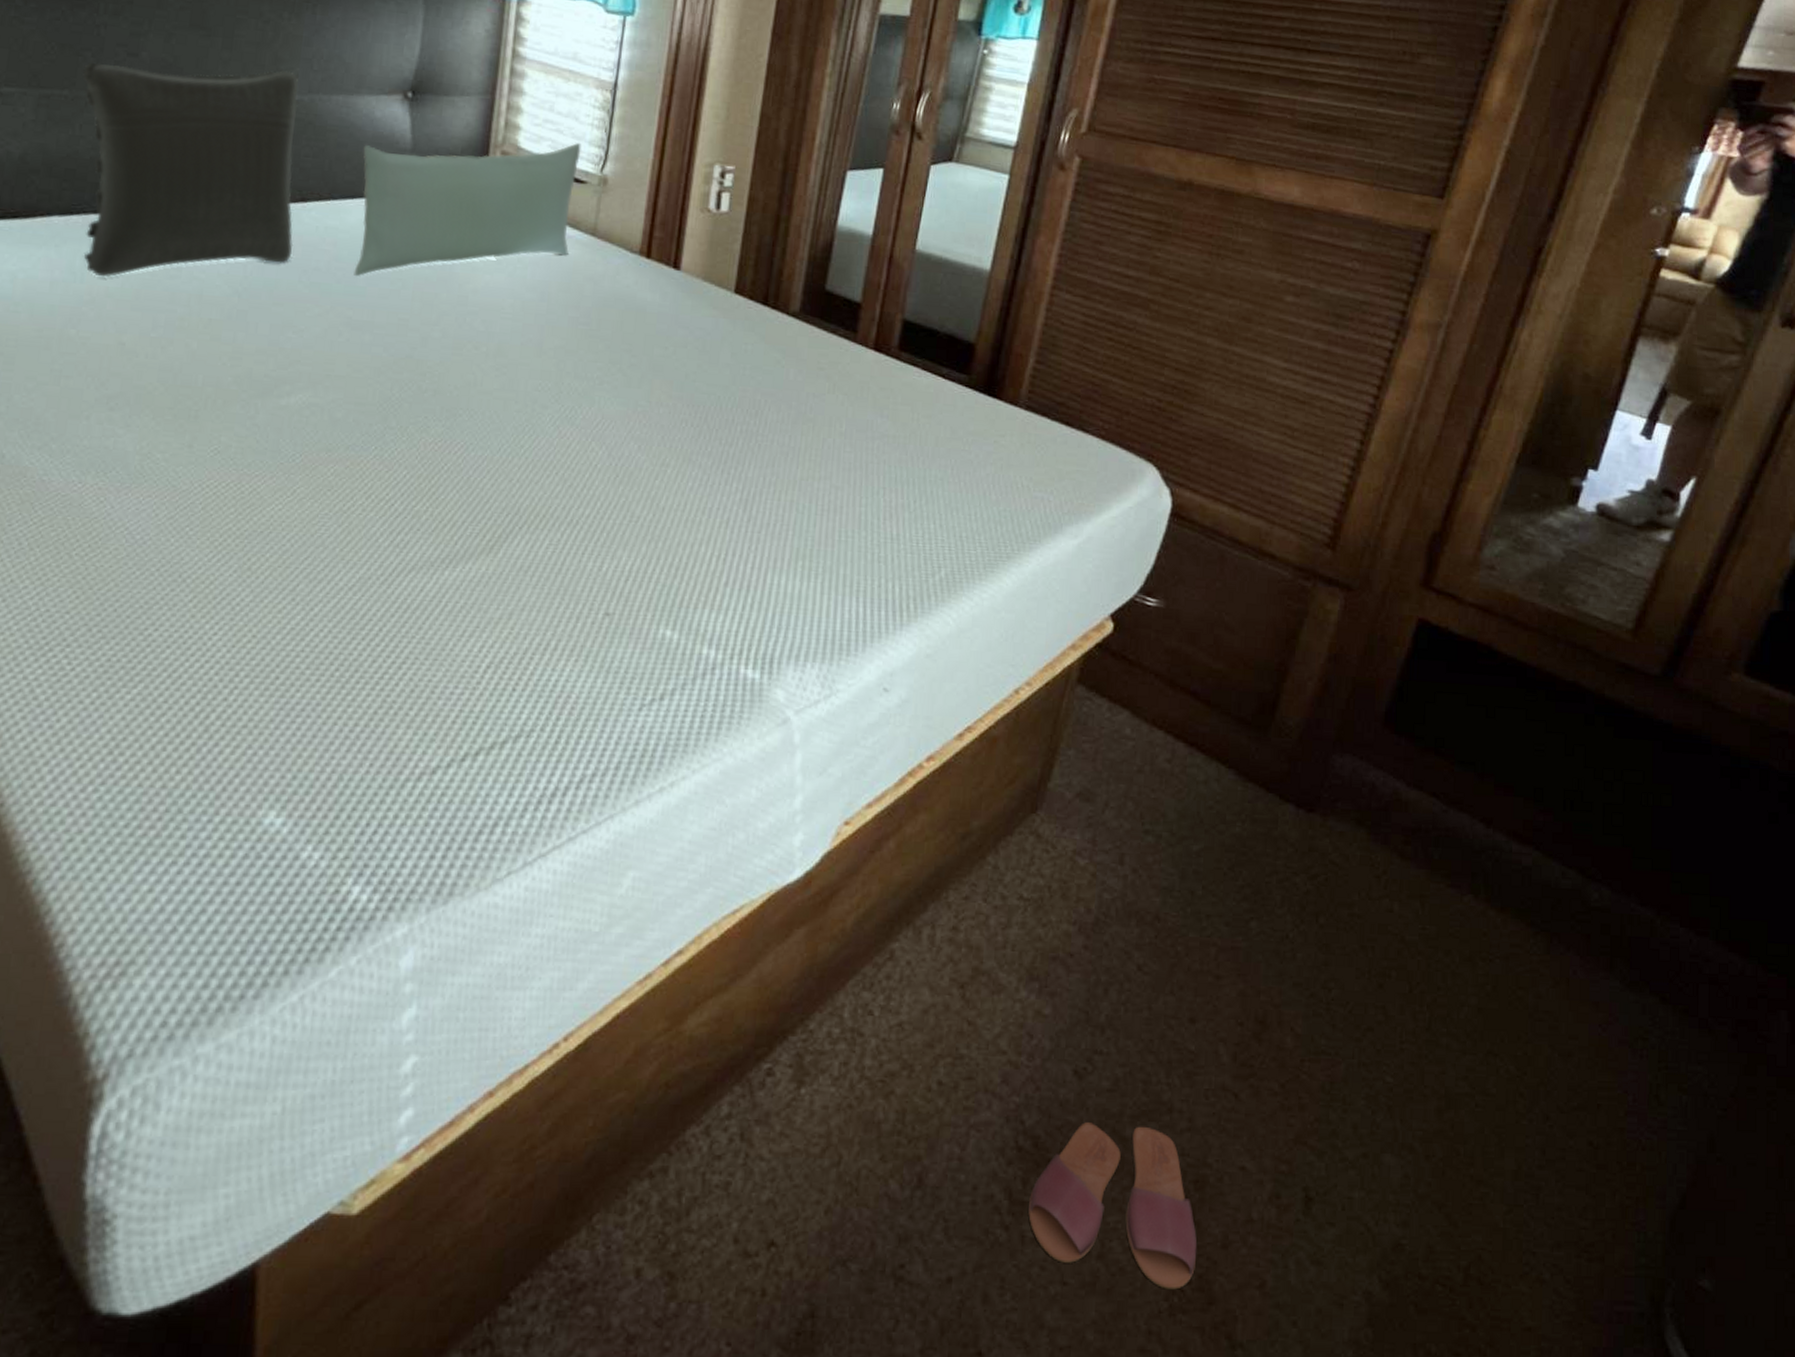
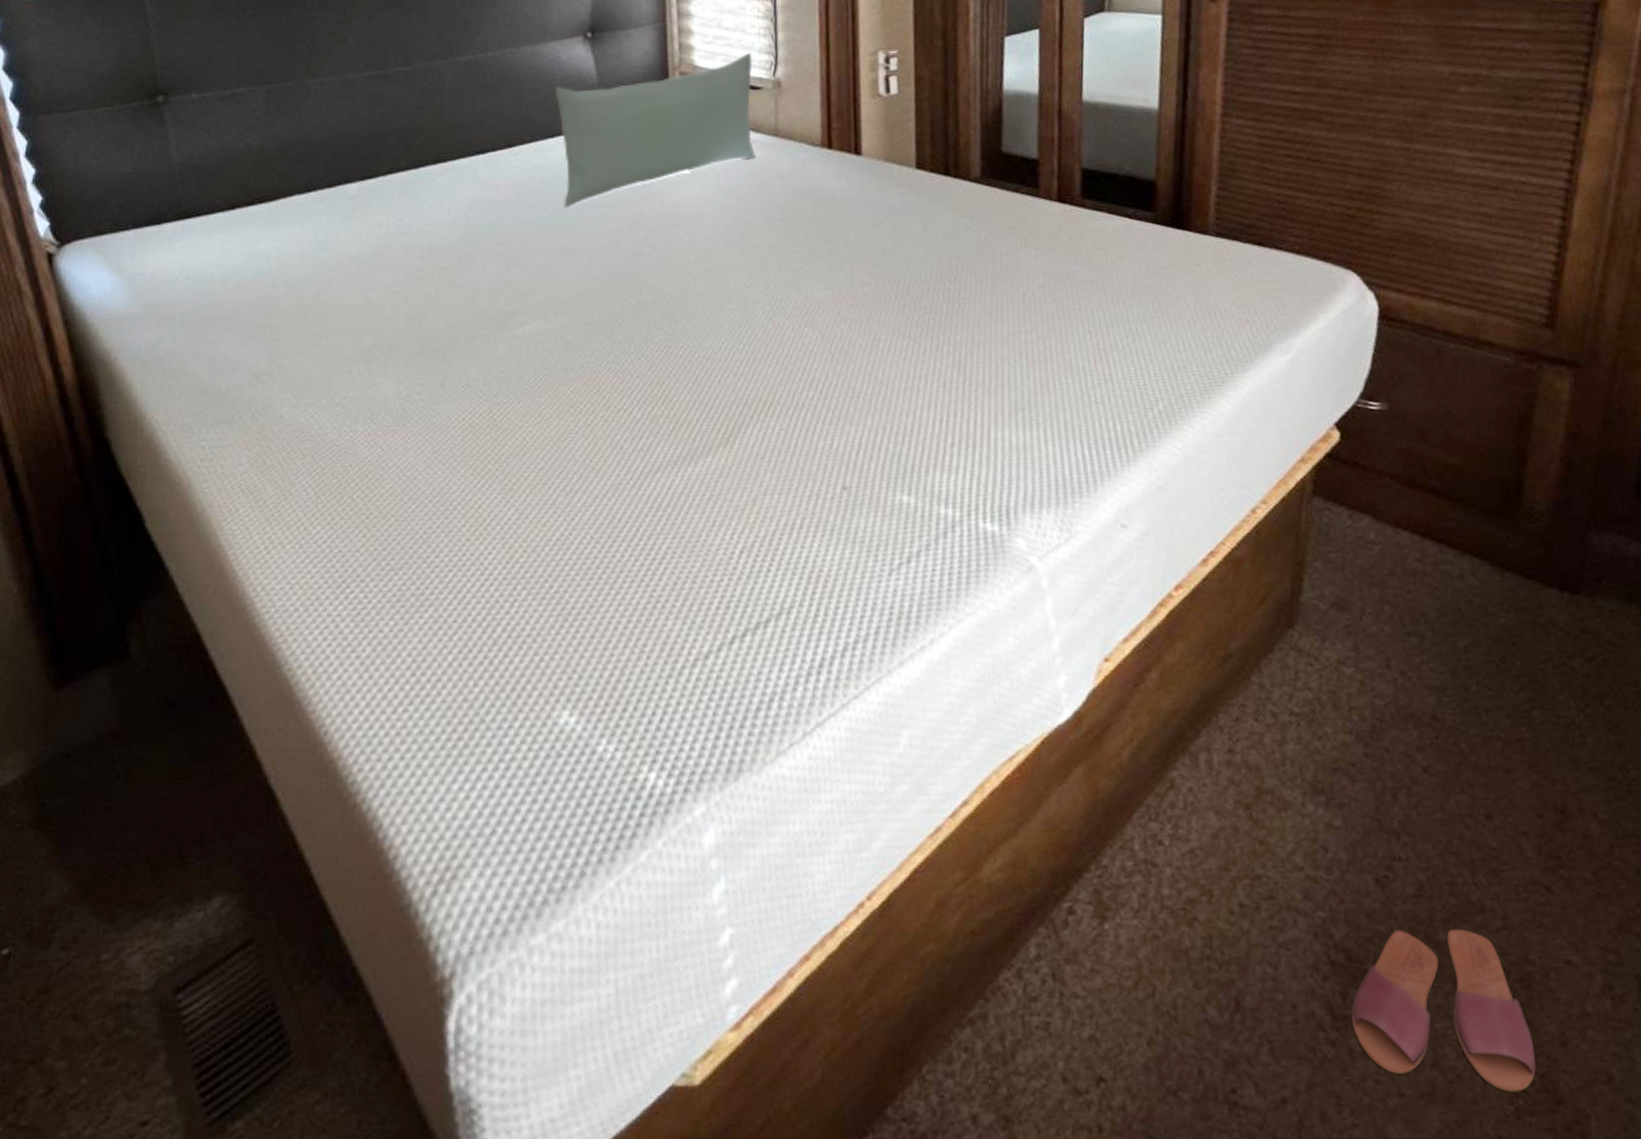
pillow: present [82,62,300,276] -> none [301,31,506,243]

